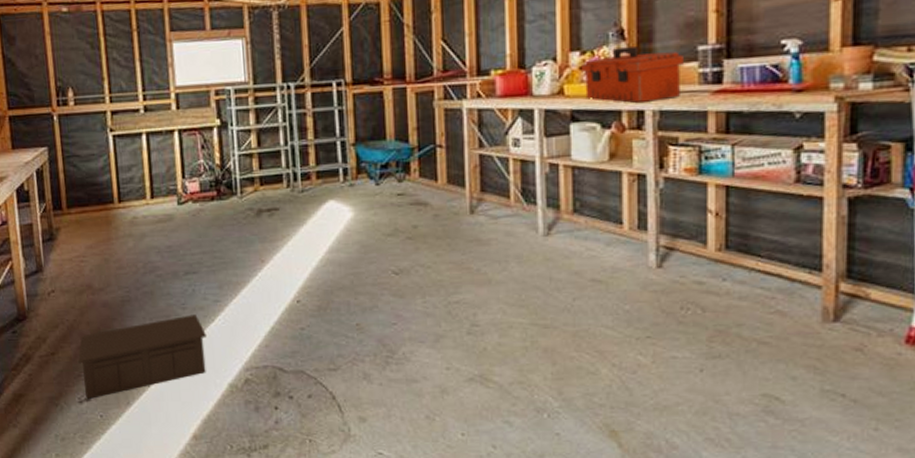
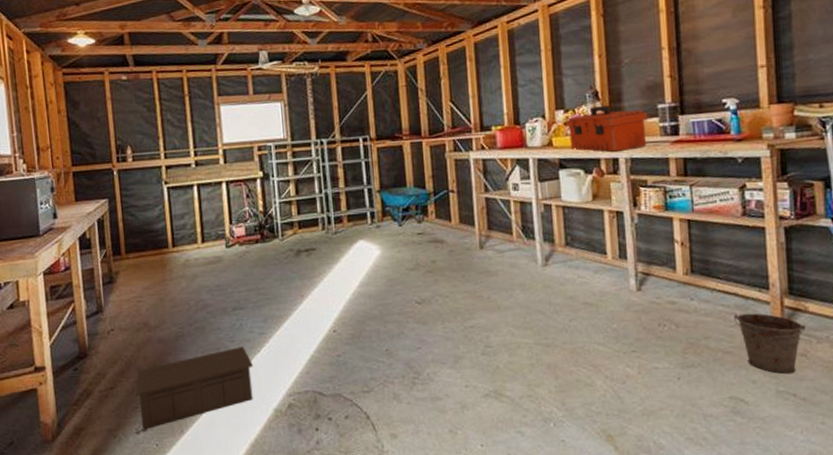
bucket: none [775,297,865,370] -> present [734,313,806,374]

